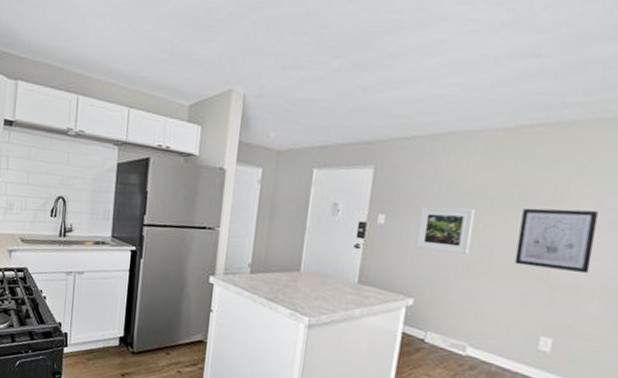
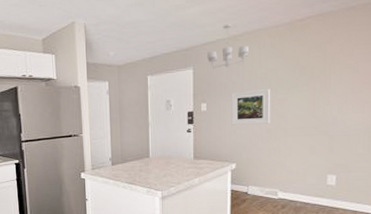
chandelier: none [395,118,453,174] -> present [207,23,248,69]
wall art: present [514,208,598,274] -> none [303,76,356,125]

